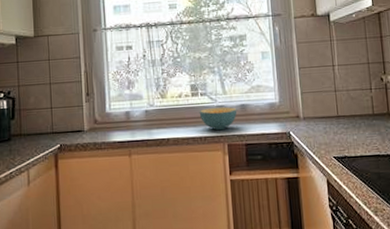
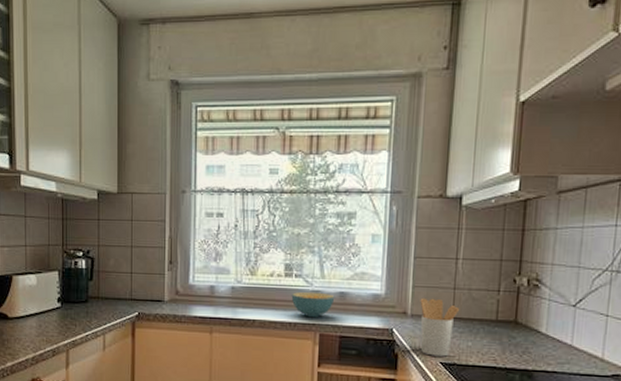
utensil holder: none [309,101,343,152] -> present [420,297,460,357]

